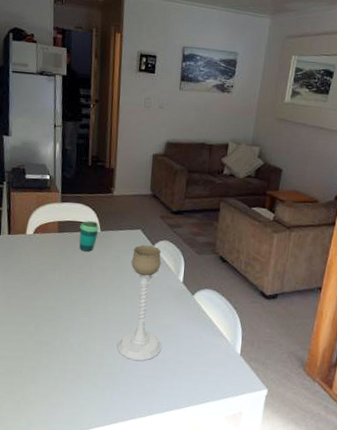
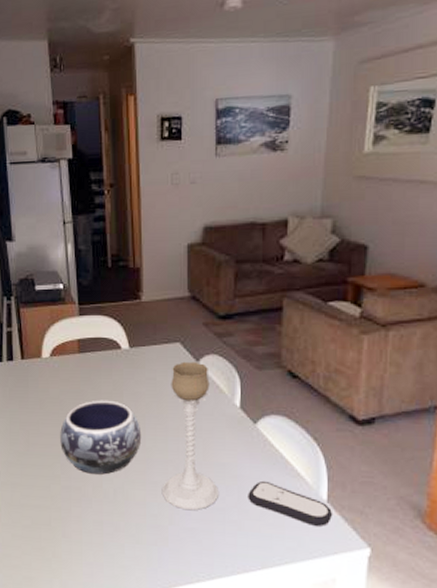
decorative bowl: none [36,271,105,332] -> present [60,400,142,475]
cup: present [79,221,100,251] -> none [104,336,129,374]
remote control: none [183,339,244,373] -> present [248,481,333,526]

